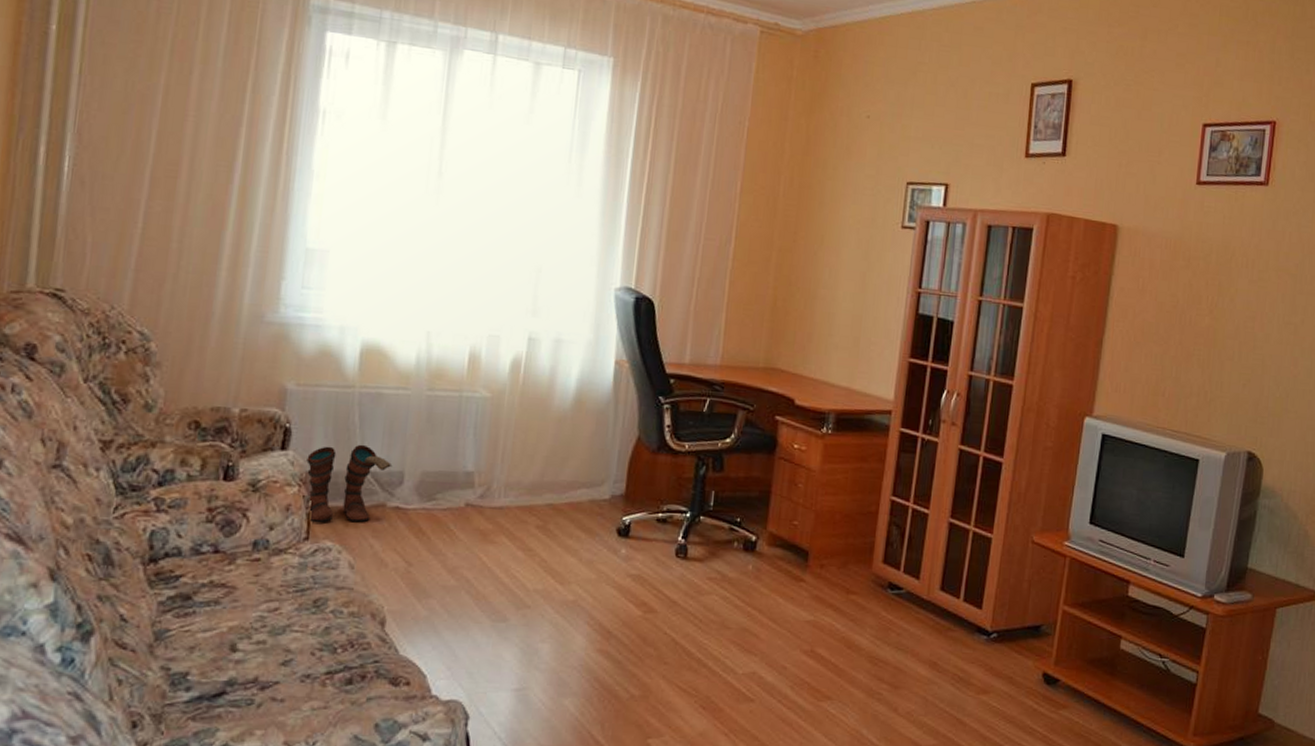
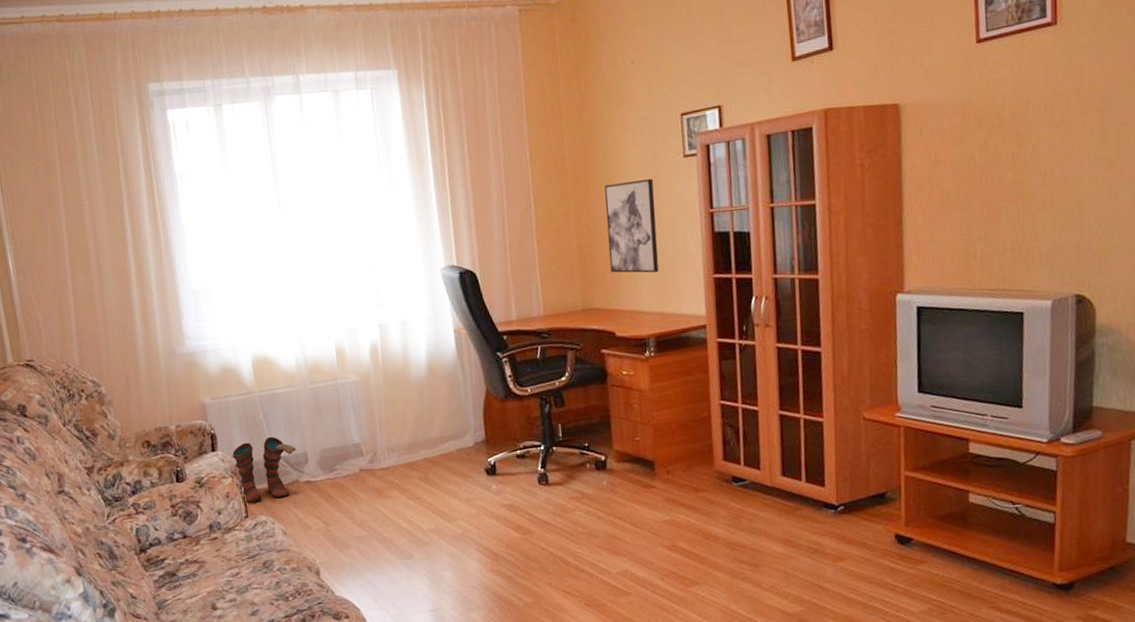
wall art: none [803,238,867,344] -> present [604,178,659,273]

